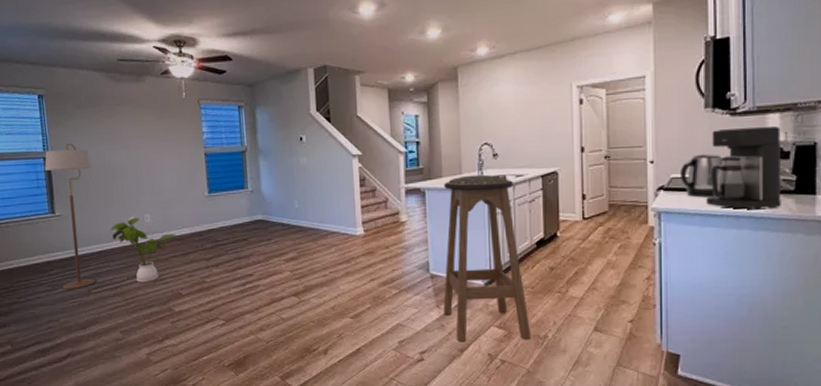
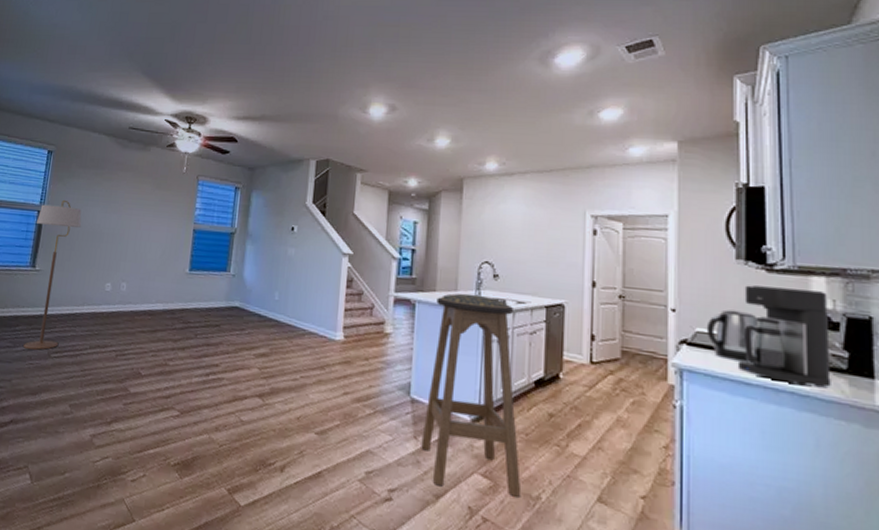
house plant: present [110,217,181,283] -> none [83,284,153,356]

